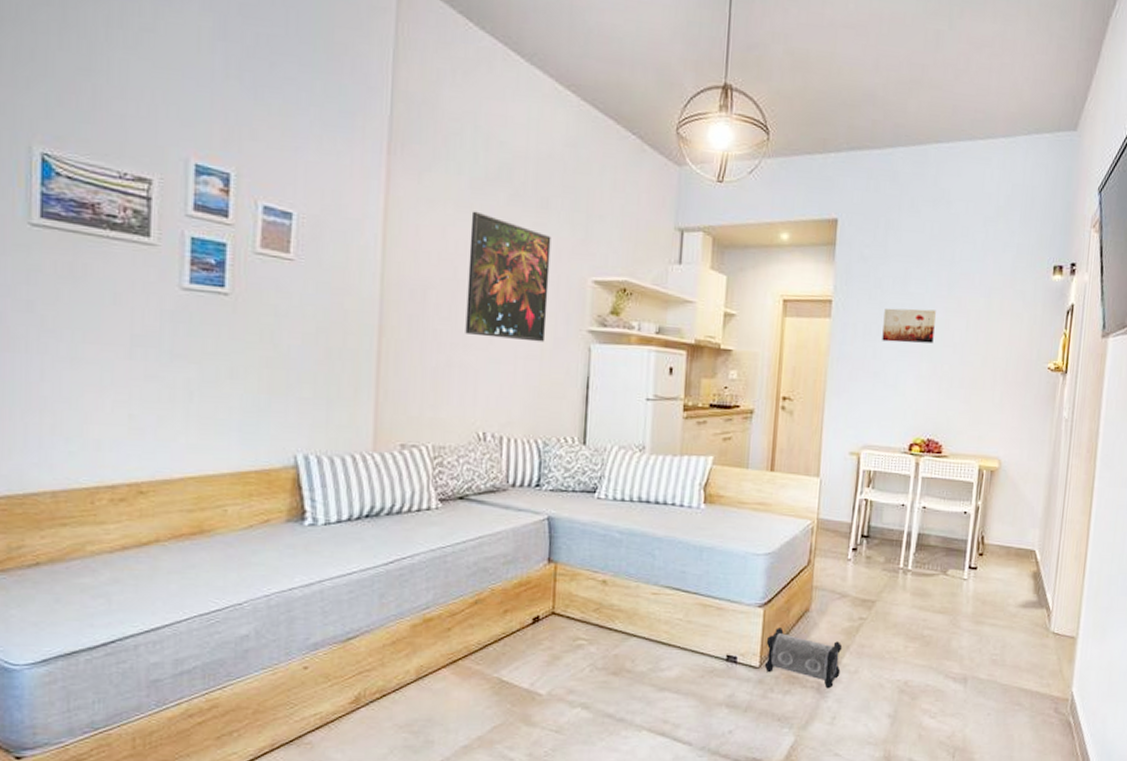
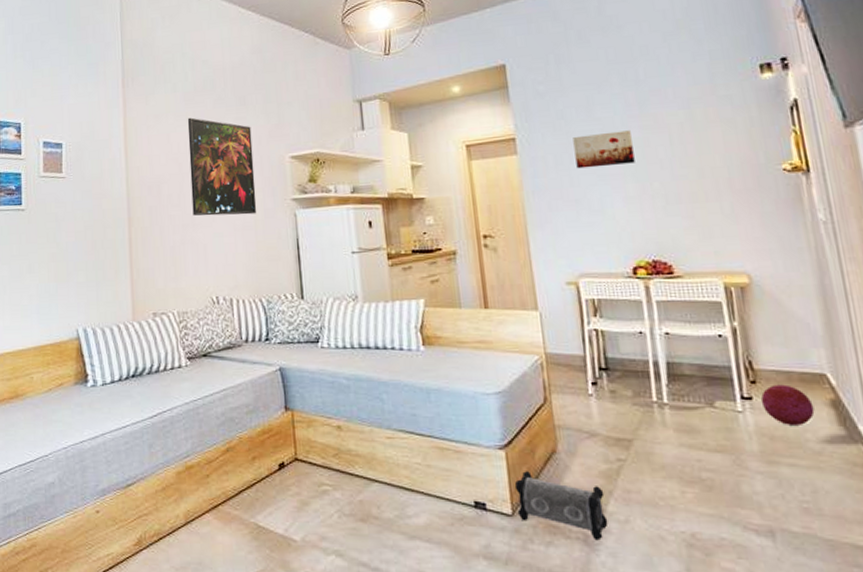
ball: none [982,557,1020,592] -> present [760,384,815,425]

